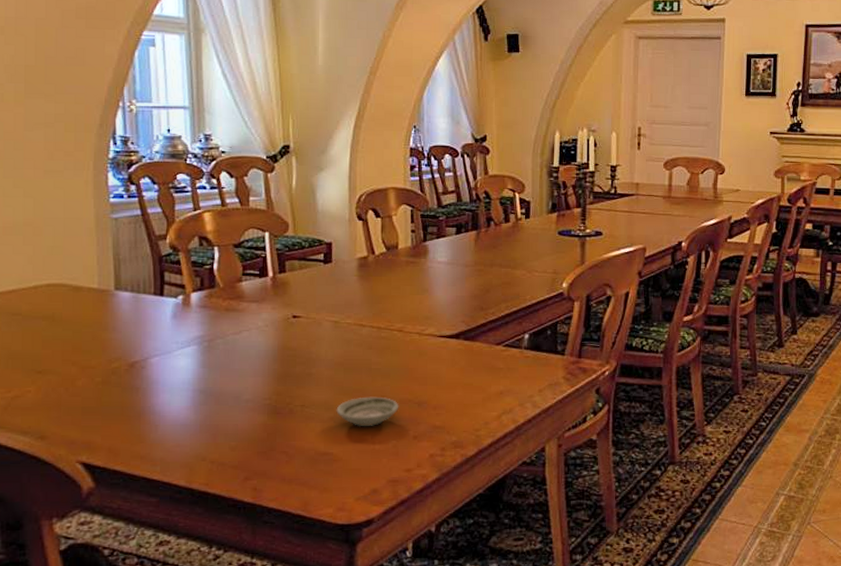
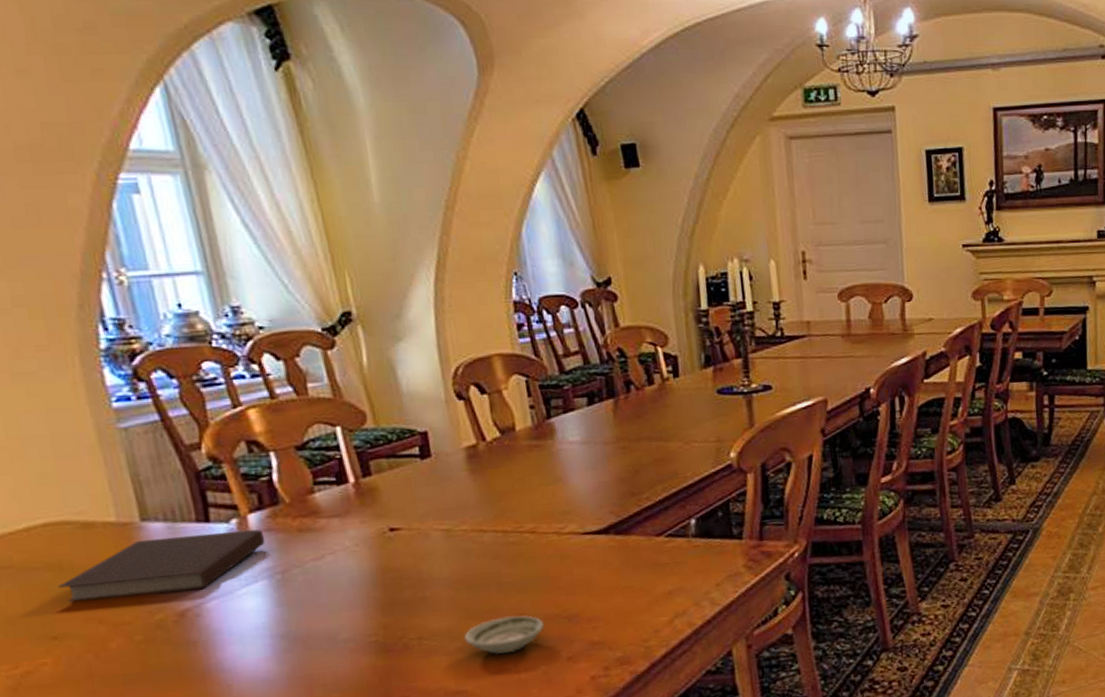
notebook: none [48,304,201,348] -> present [57,529,266,603]

